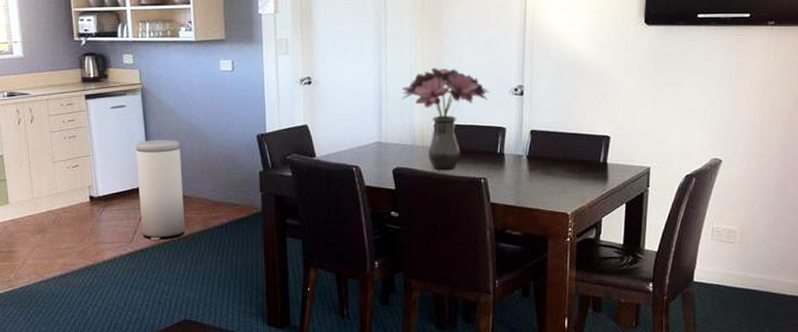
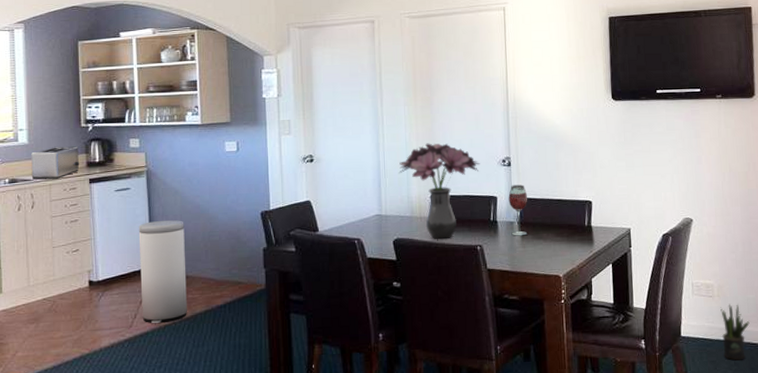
toaster: none [27,60,75,95] -> present [31,146,80,180]
wineglass: none [518,116,540,170] -> present [508,184,528,236]
potted plant: none [737,250,771,309] -> present [720,303,750,361]

